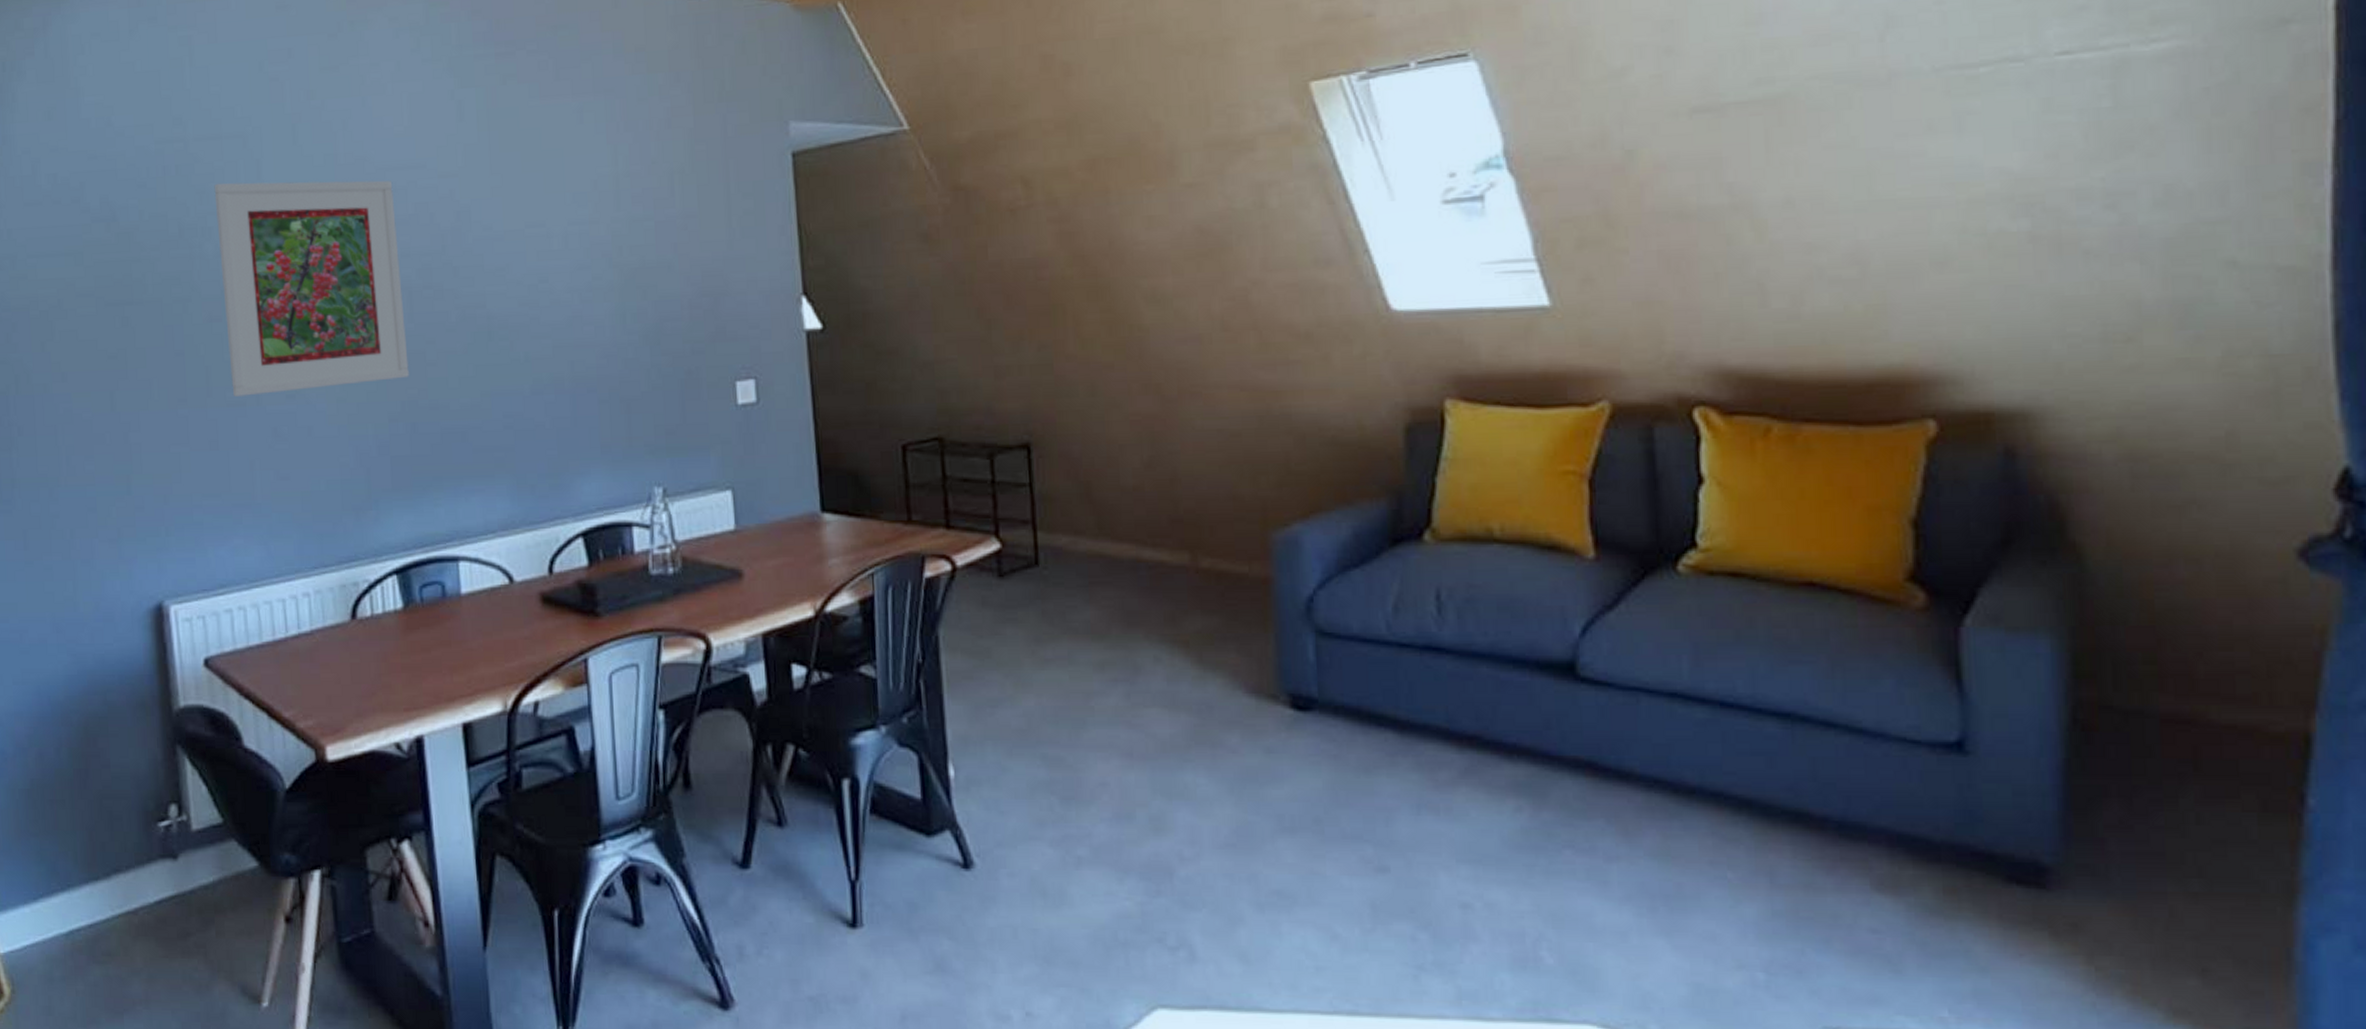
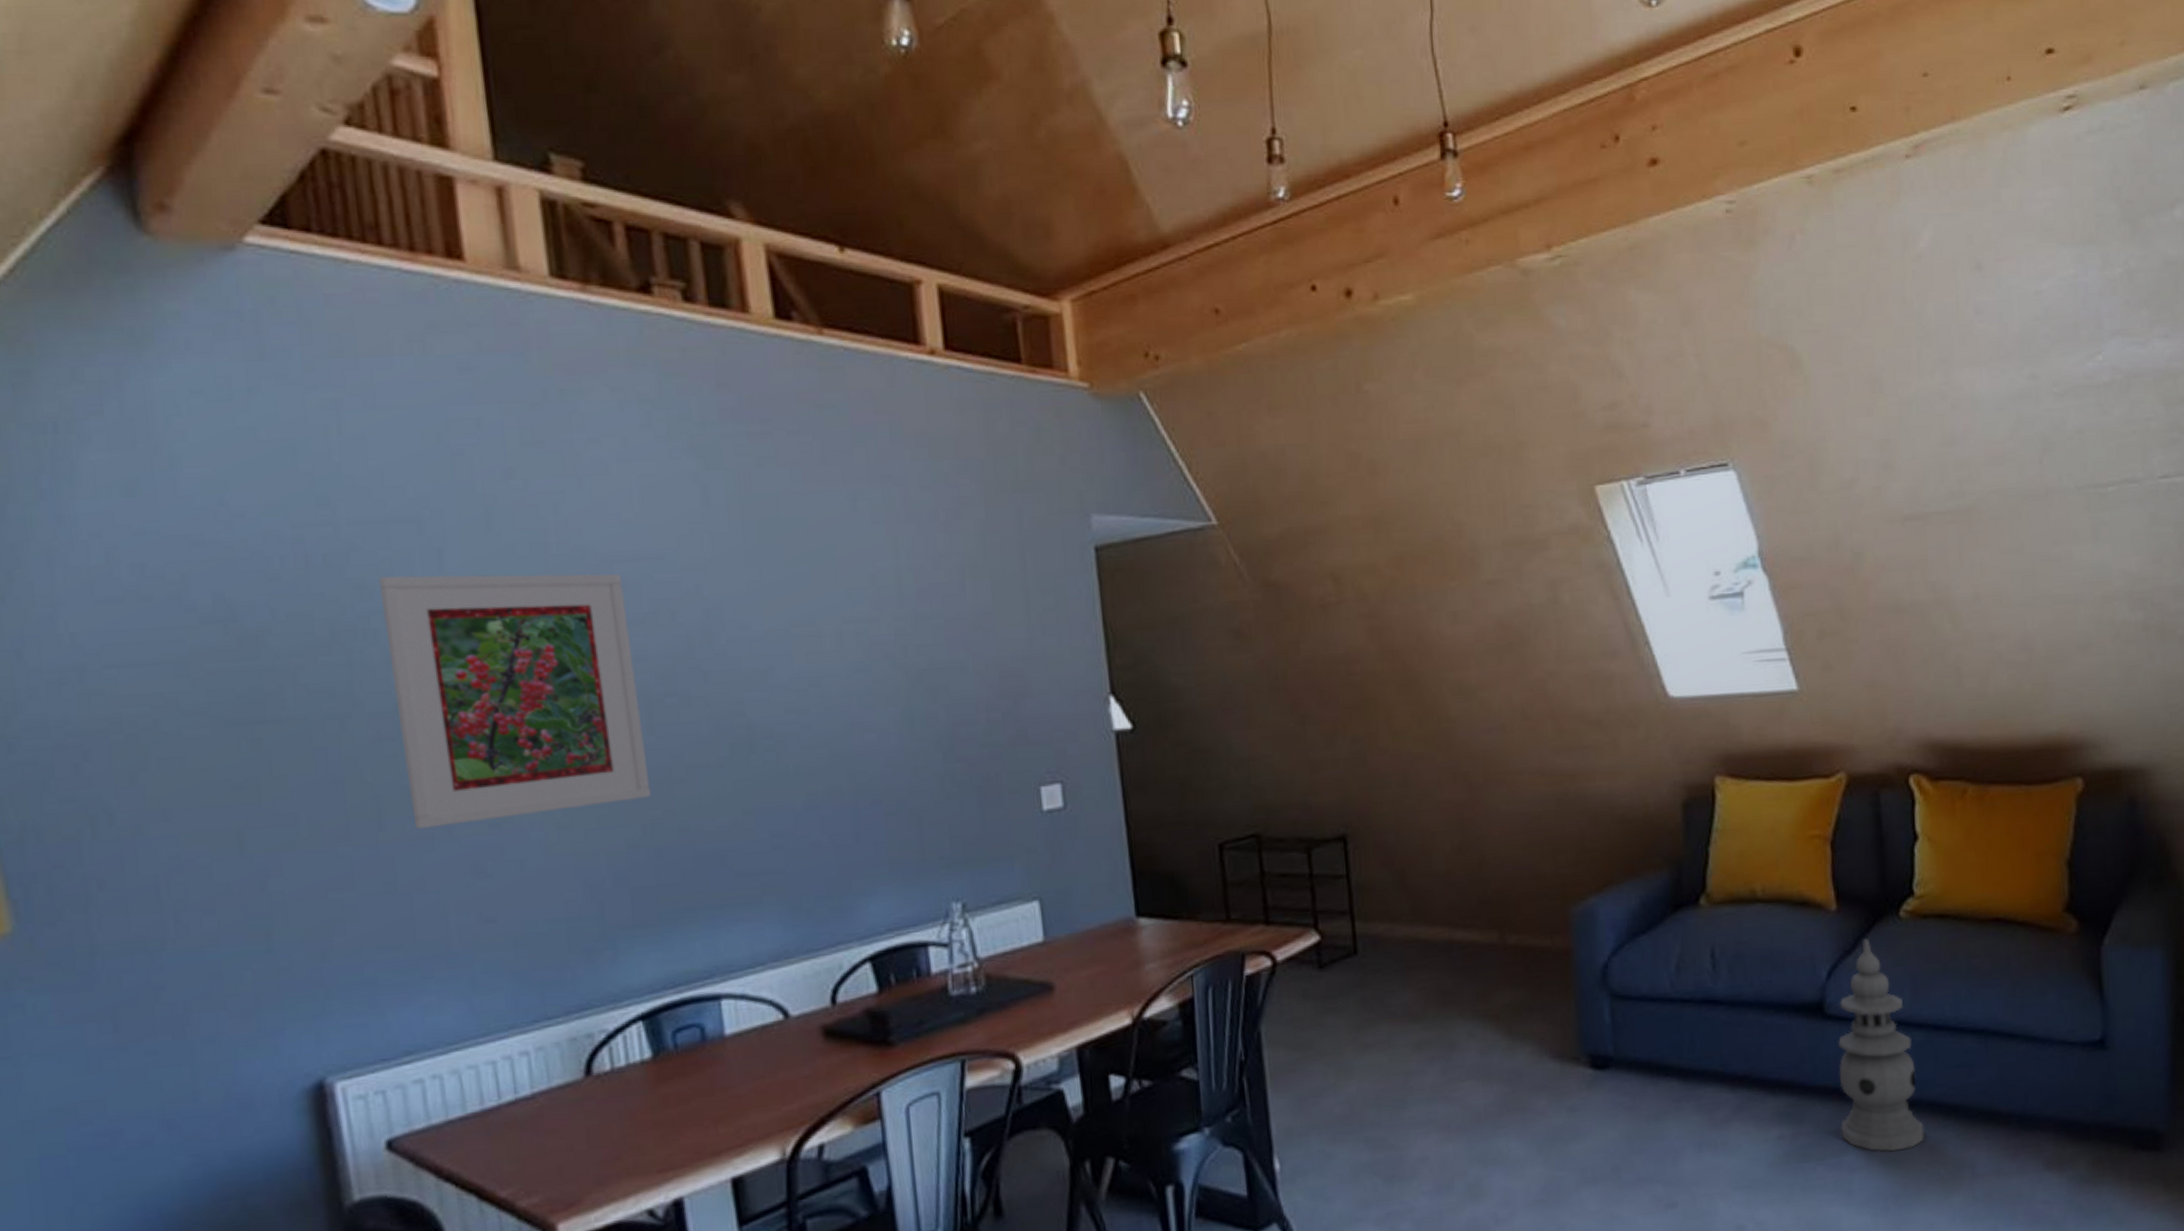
lantern: none [1594,594,1706,844] -> present [1838,939,1925,1152]

